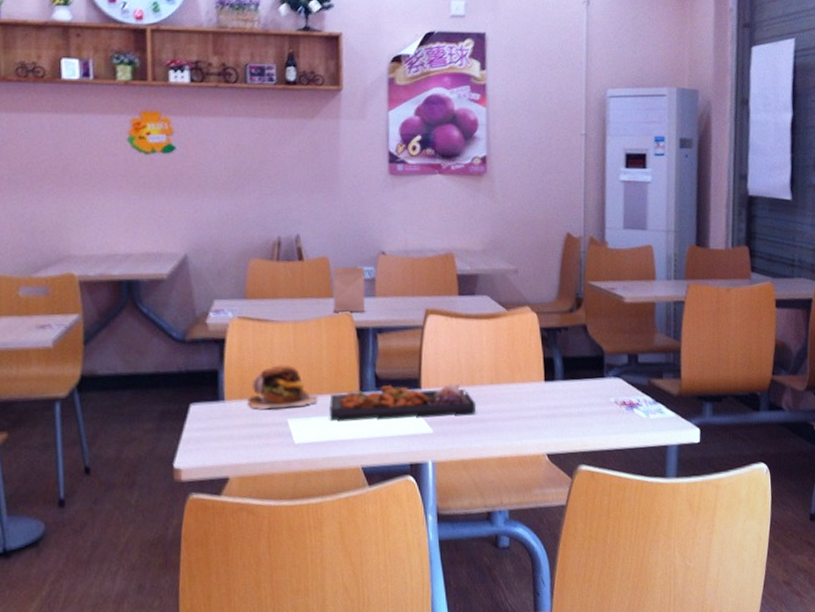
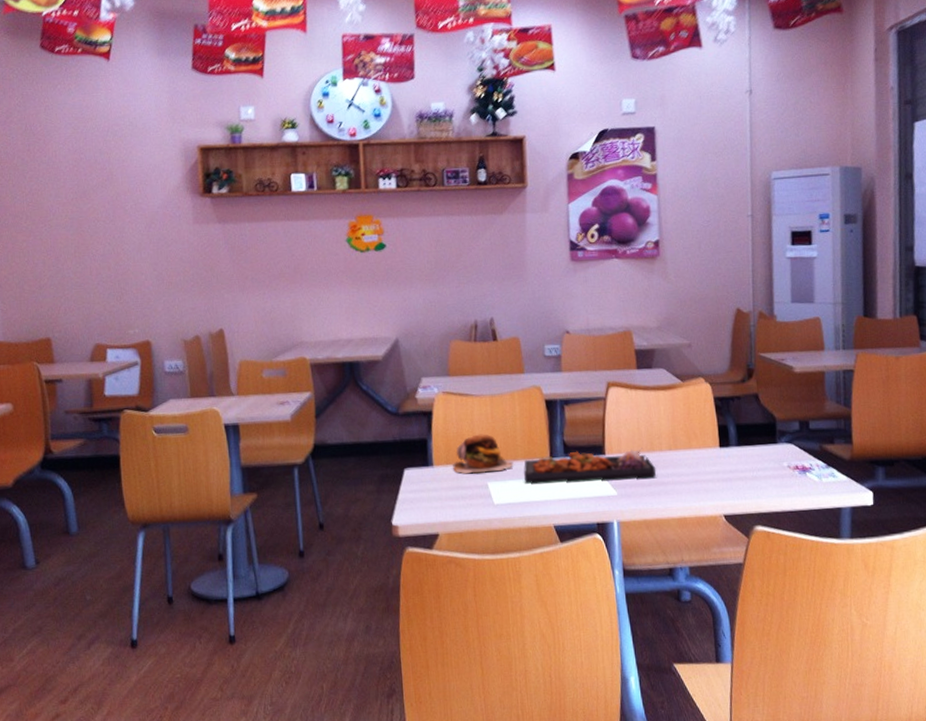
paper bag: present [332,266,366,313] -> none [523,344,553,387]

